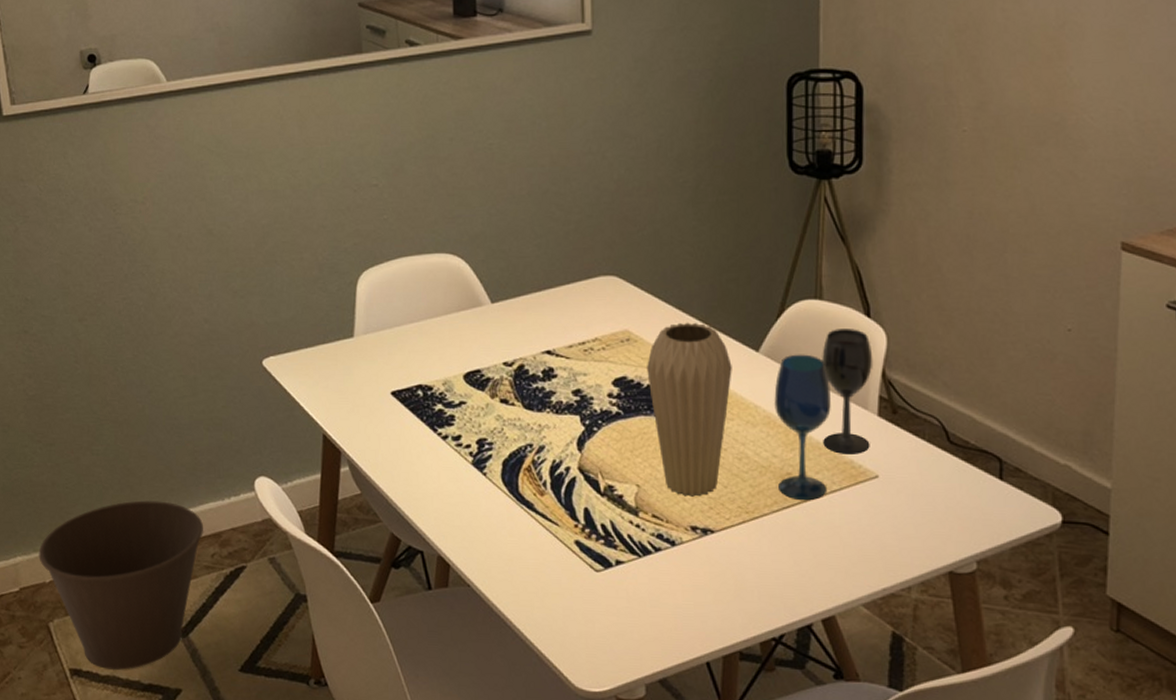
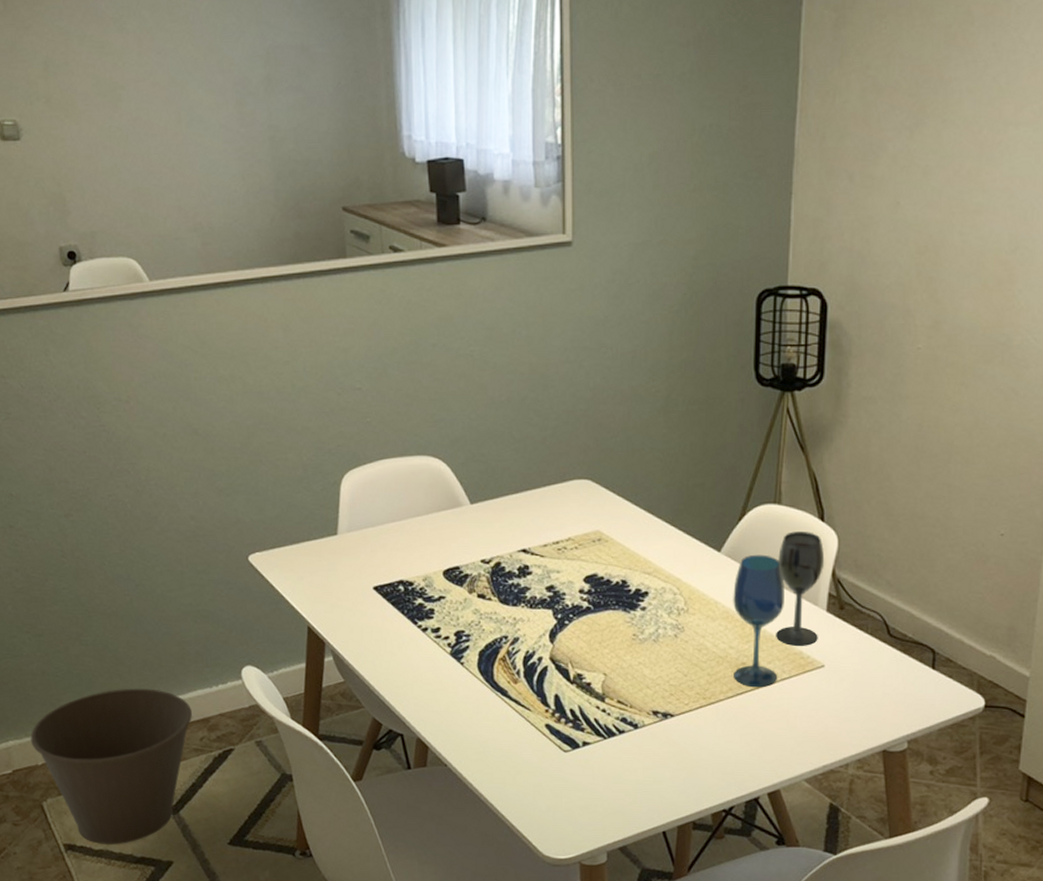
vase: present [647,322,732,497] -> none [616,524,695,684]

